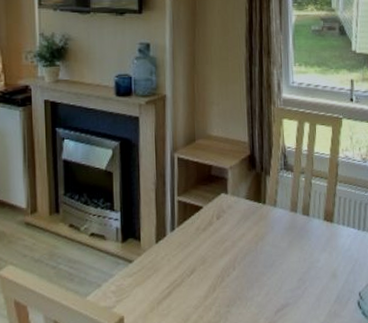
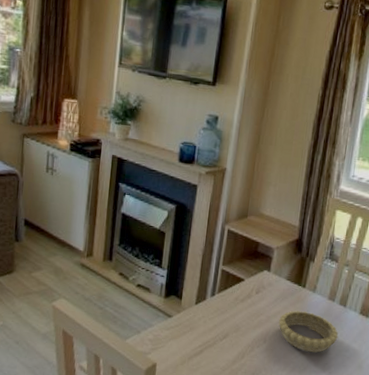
decorative bowl: none [245,228,307,271] -> present [278,310,339,353]

